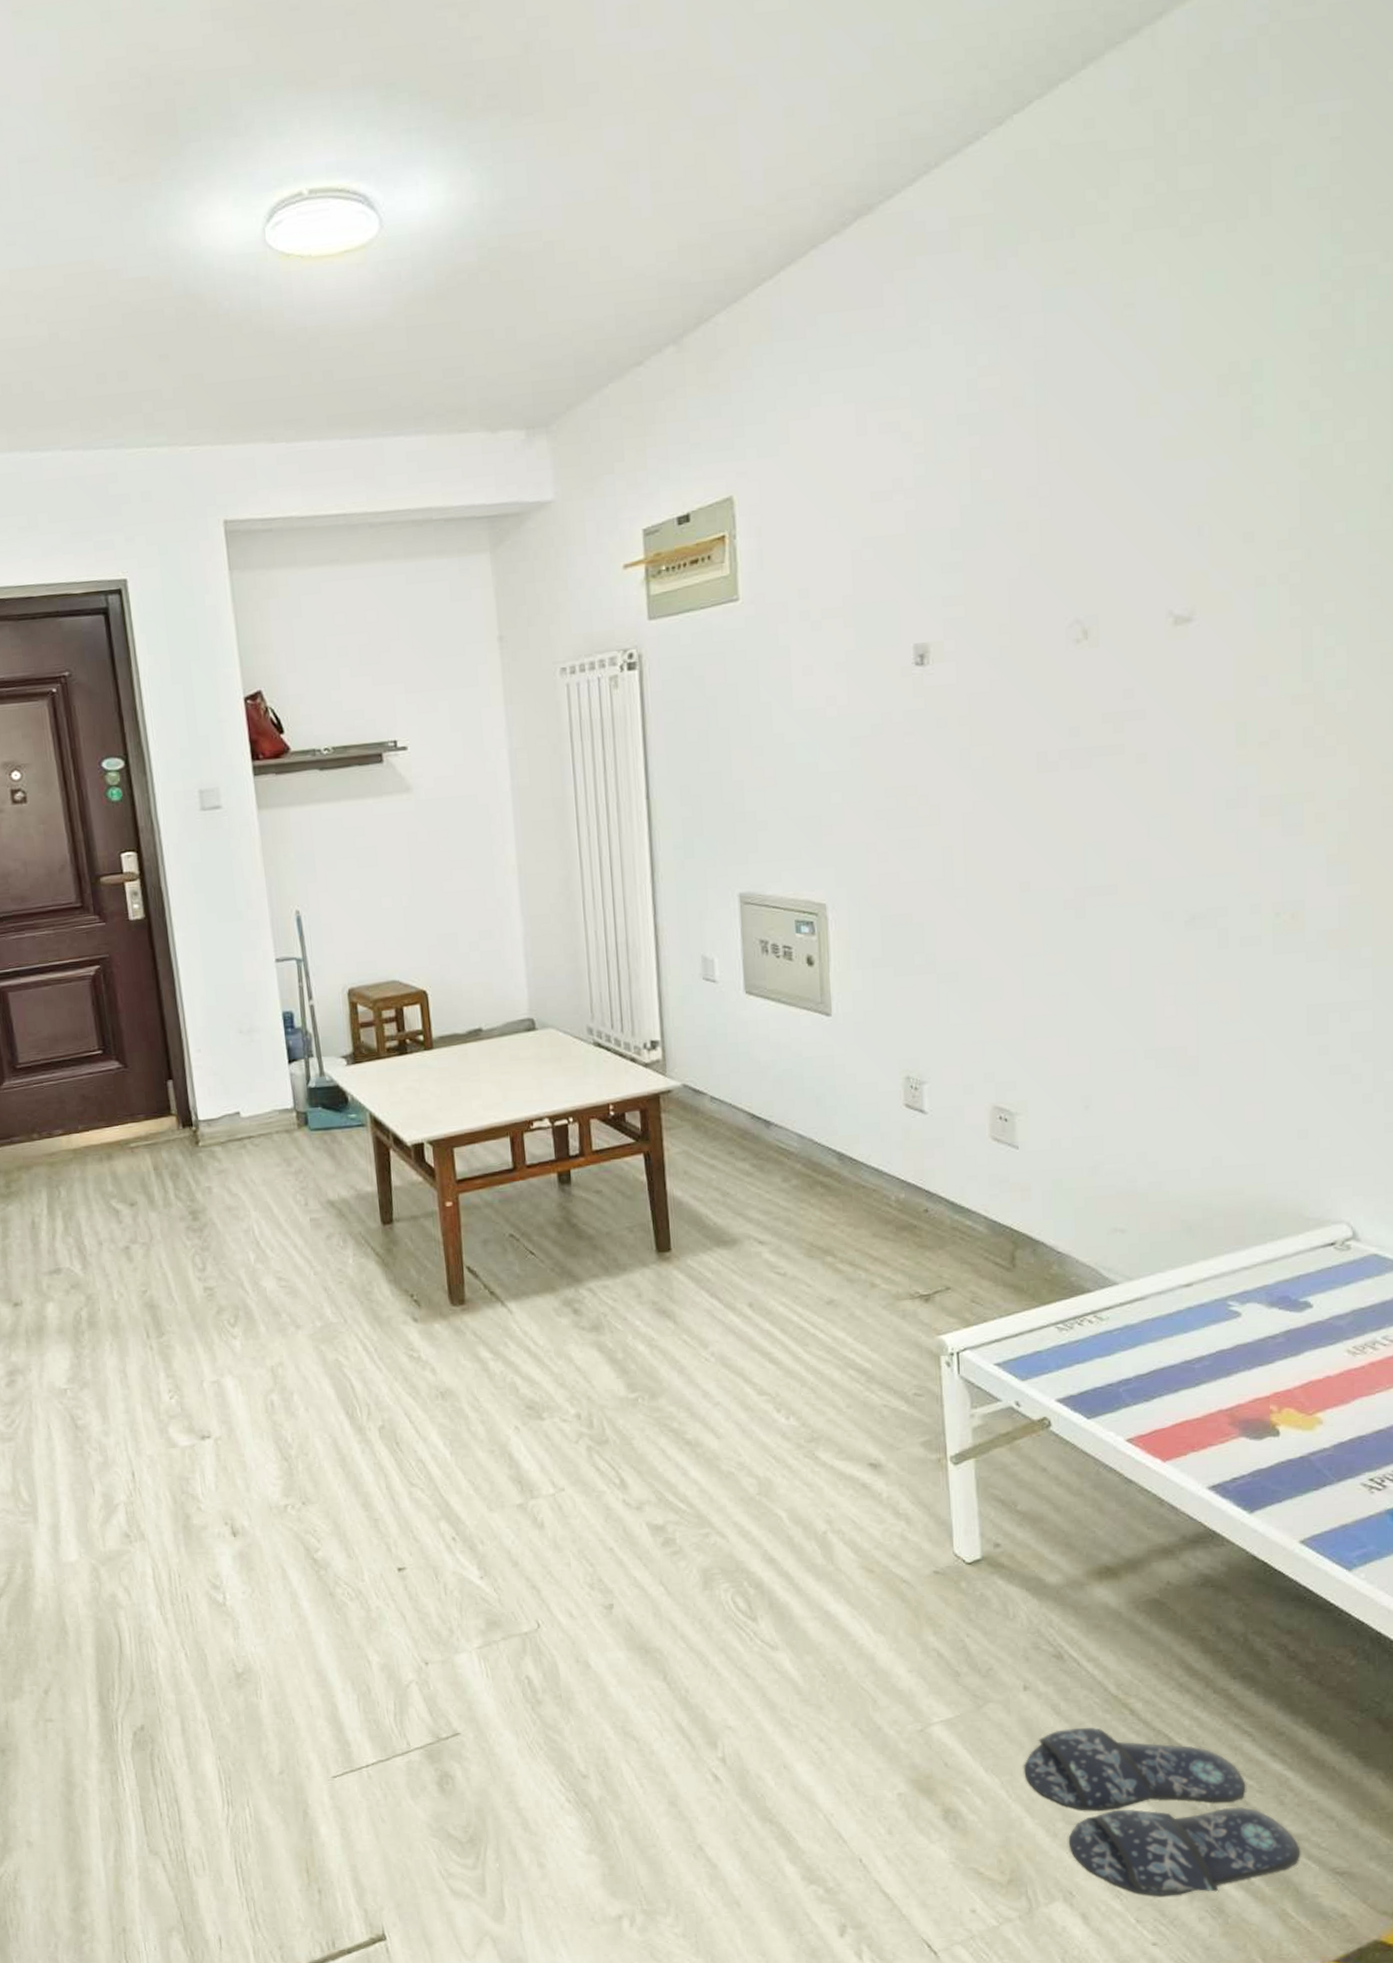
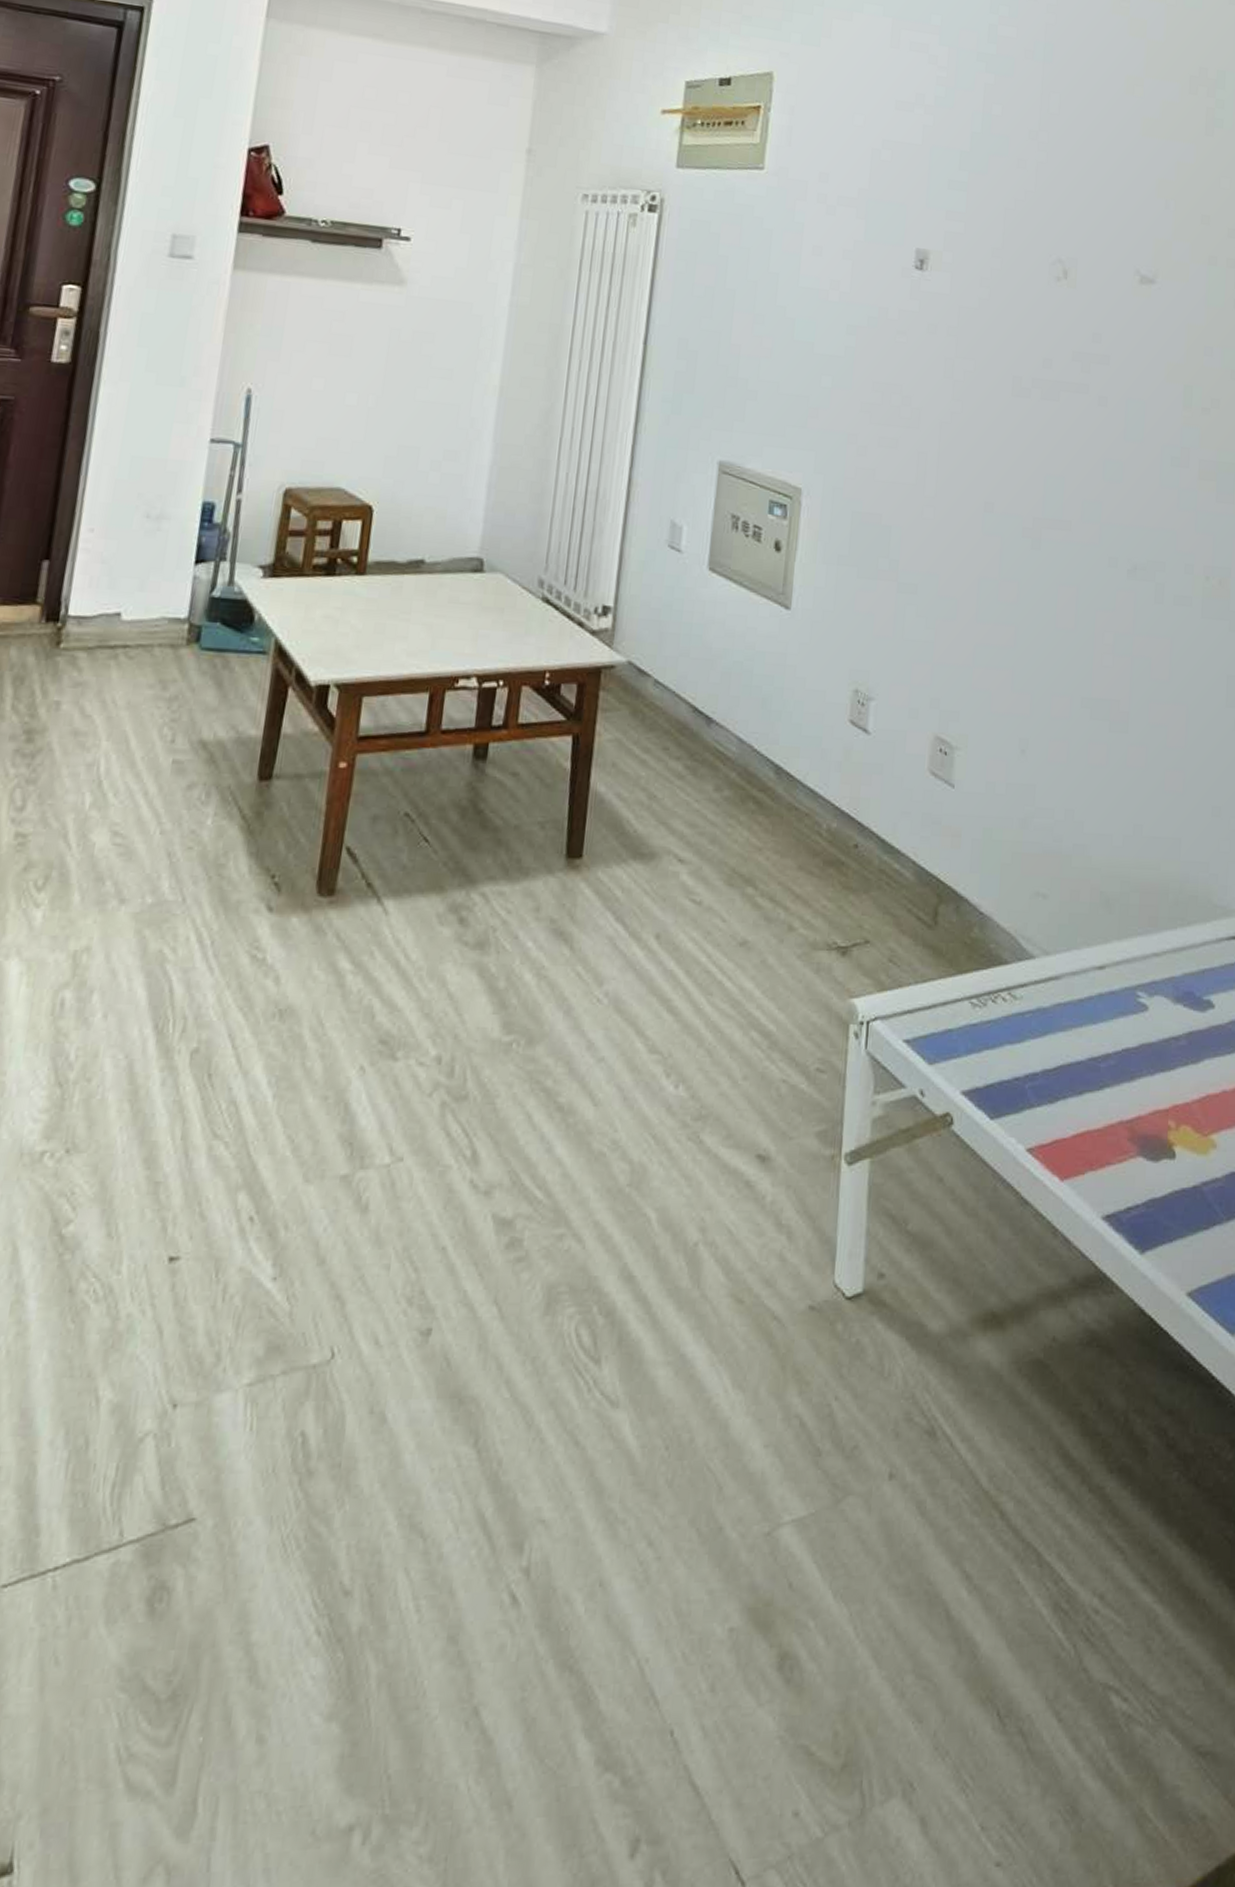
slippers: present [1024,1728,1301,1897] -> none [877,1536,1164,1790]

